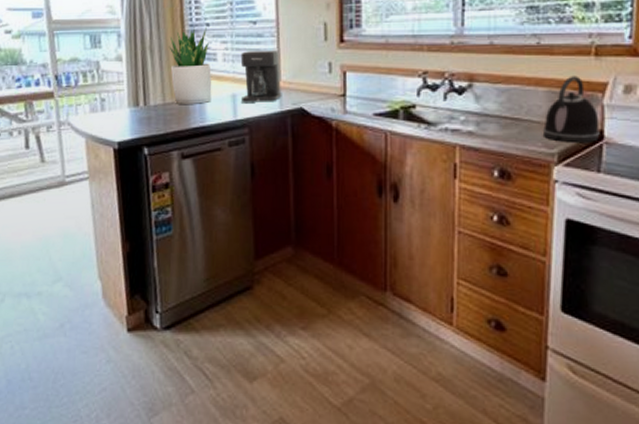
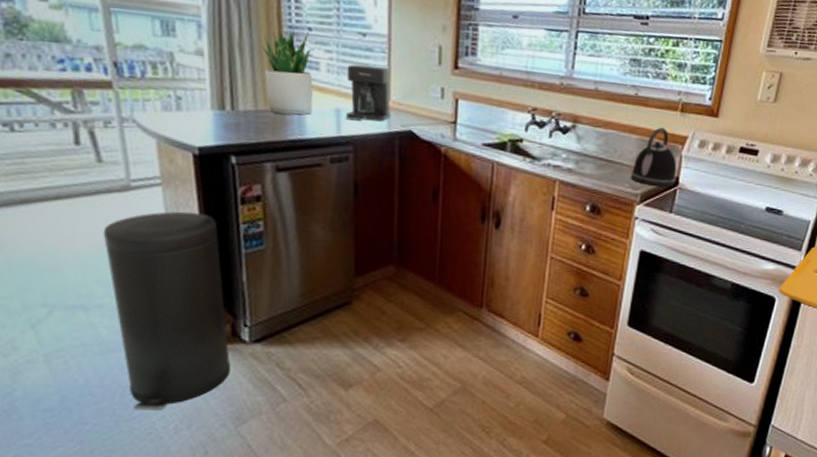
pedal bin: none [43,202,144,398] -> present [103,211,231,411]

